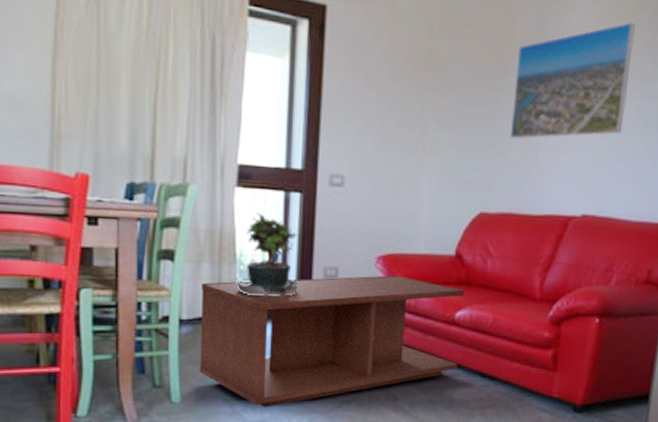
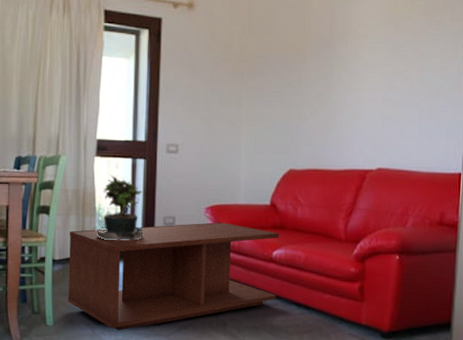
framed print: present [510,22,635,139] -> none [311,12,412,109]

